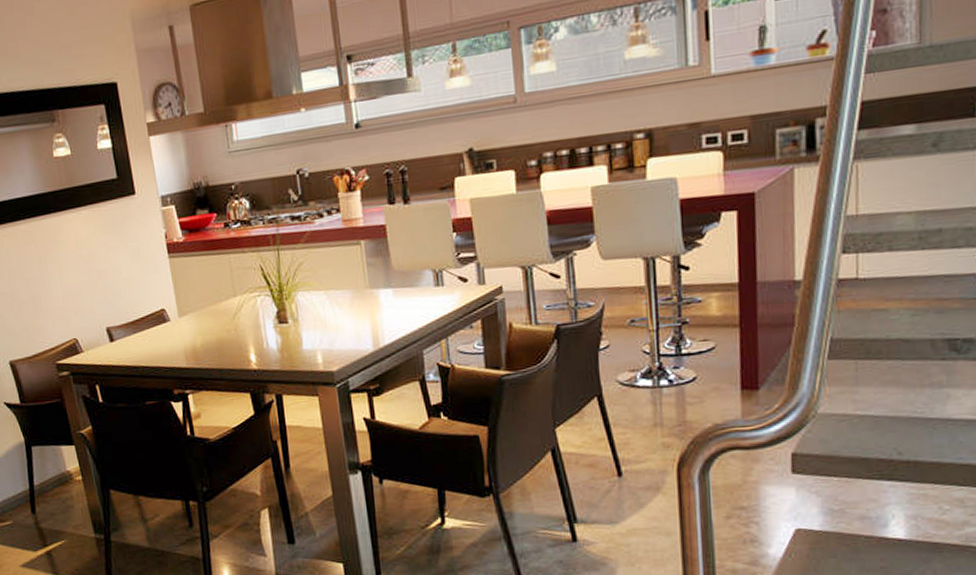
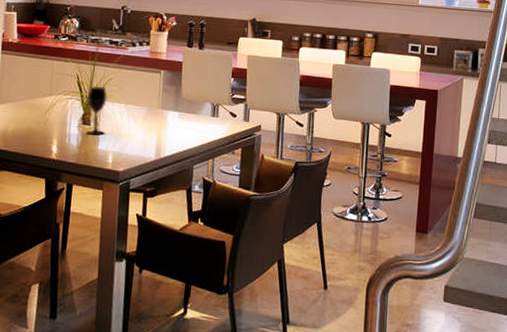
wine glass: none [277,273,307,335] -> present [87,85,107,135]

